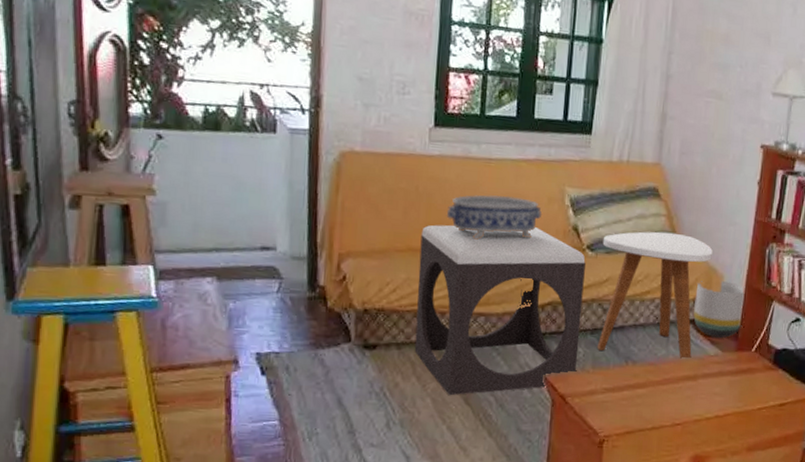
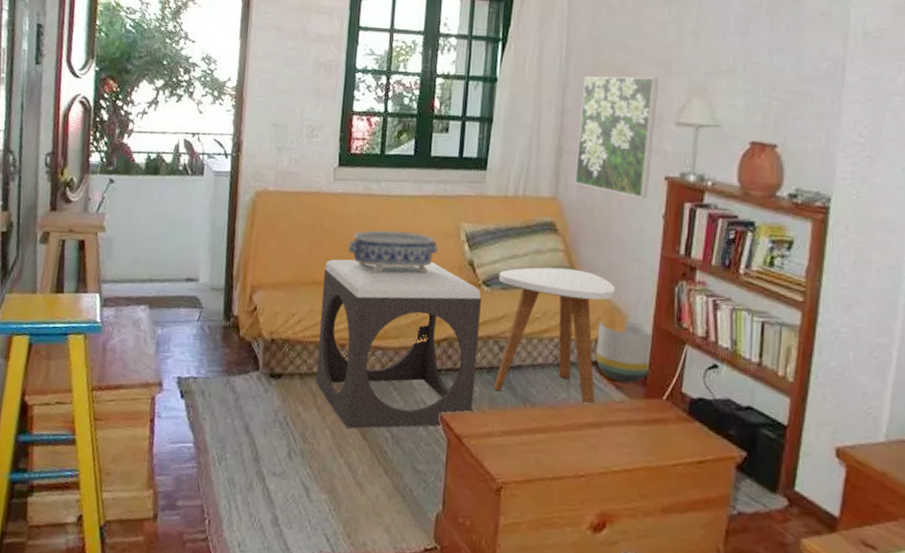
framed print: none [678,42,758,166] -> present [575,76,658,199]

